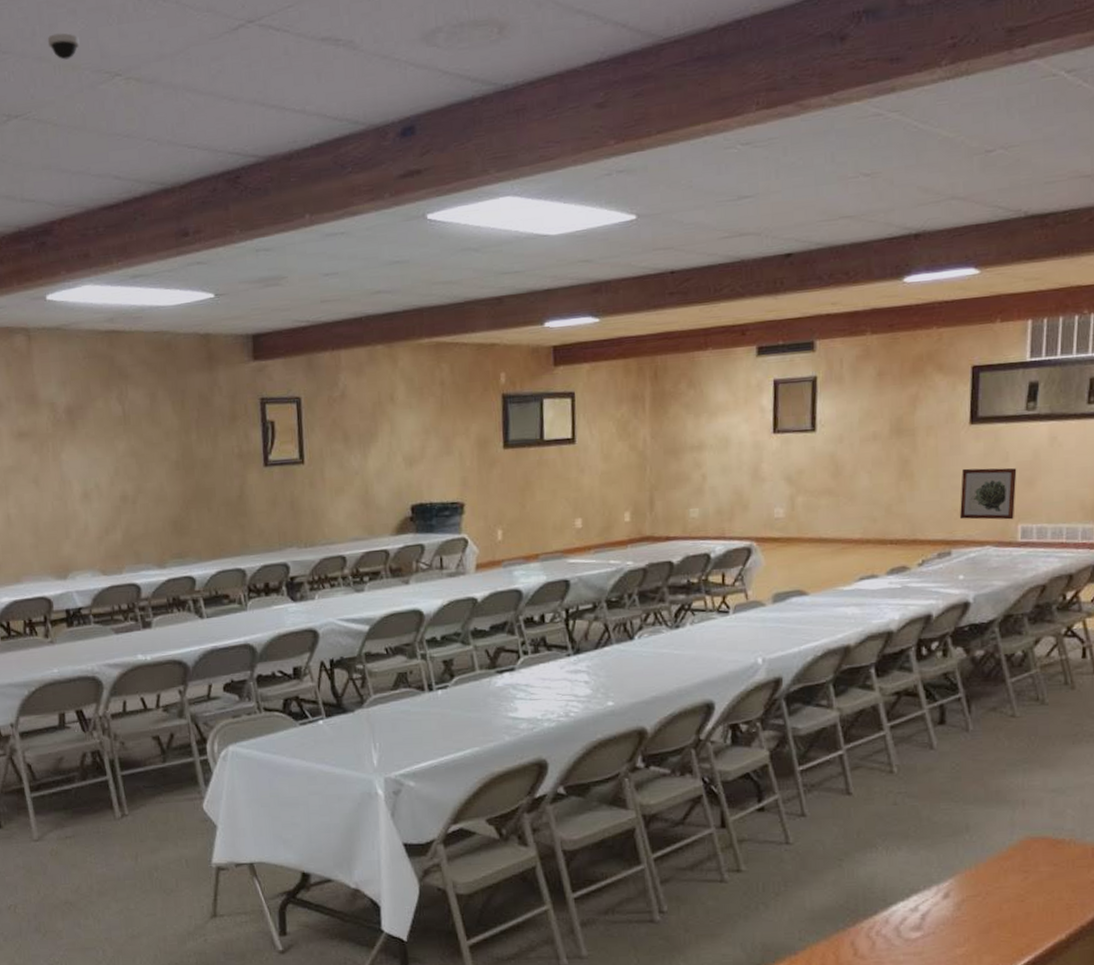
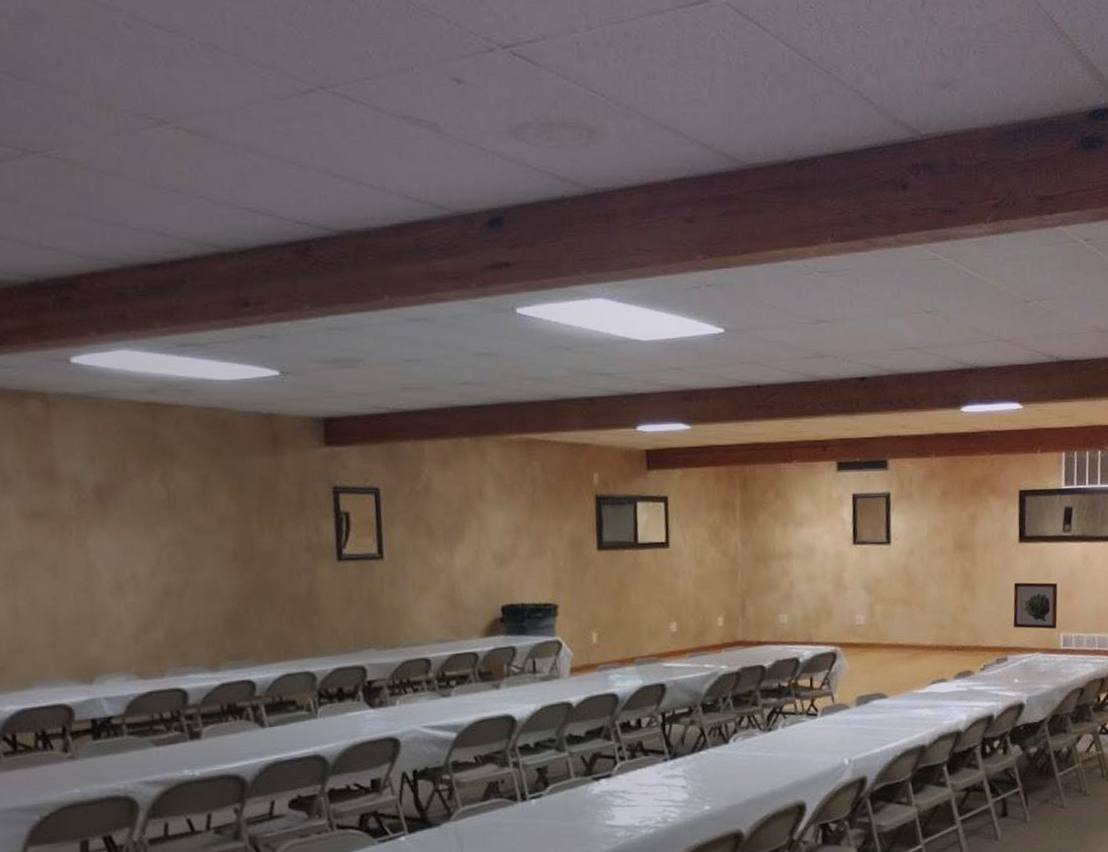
dome security camera: present [47,32,80,60] -> none [76,67,117,97]

